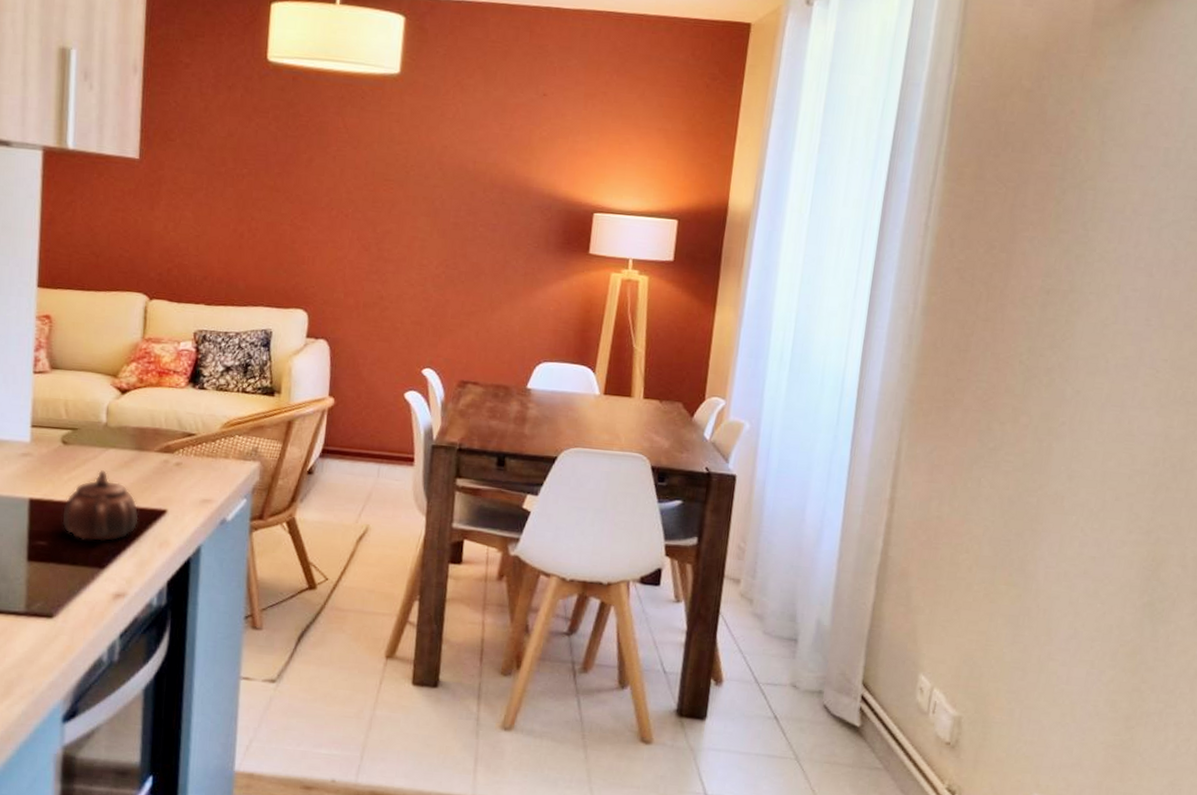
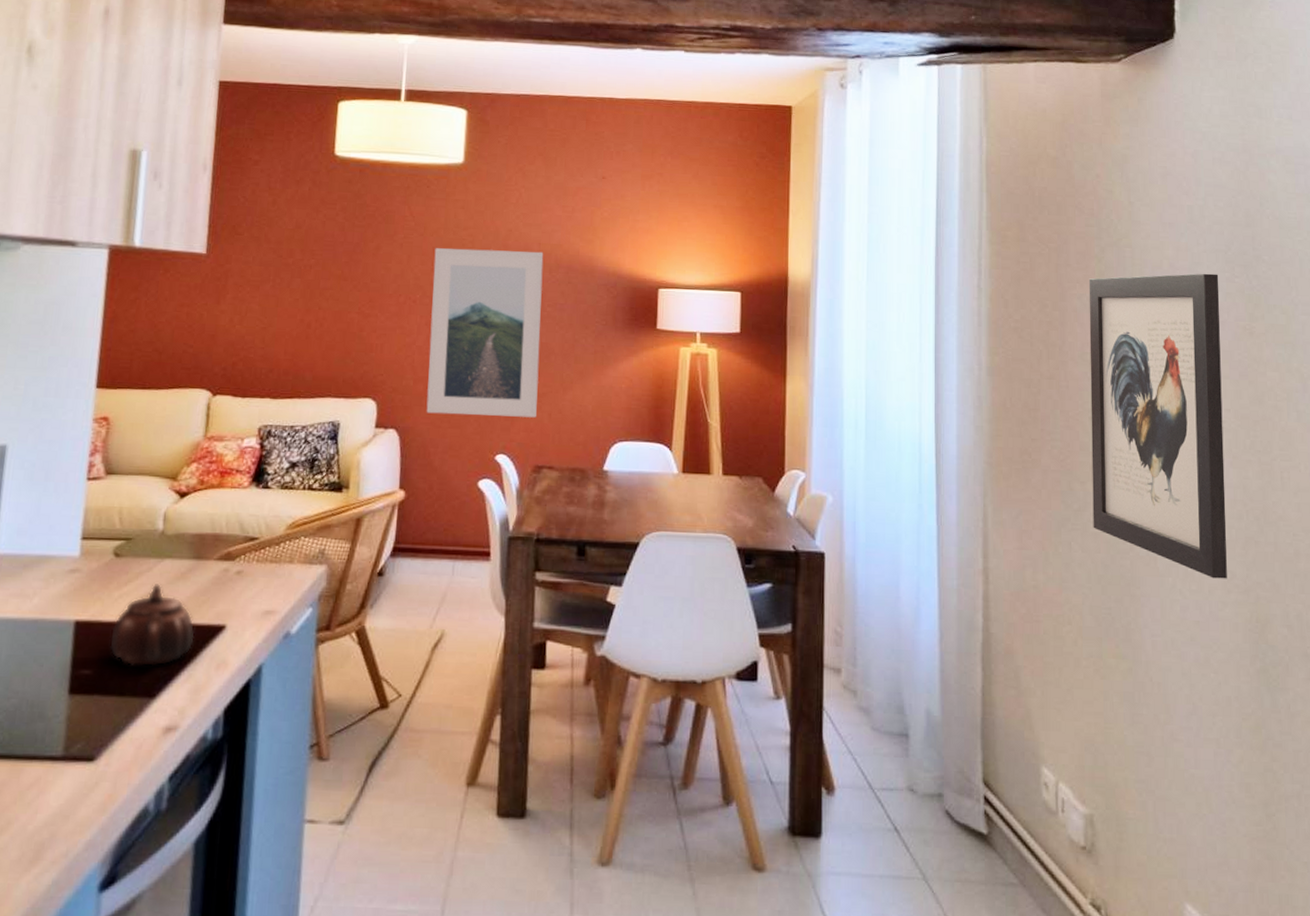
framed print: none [356,162,479,335] -> present [426,248,544,418]
wall art: none [1005,220,1184,520] -> present [1088,273,1227,579]

